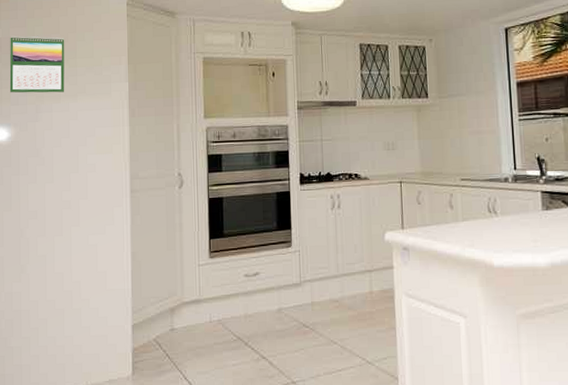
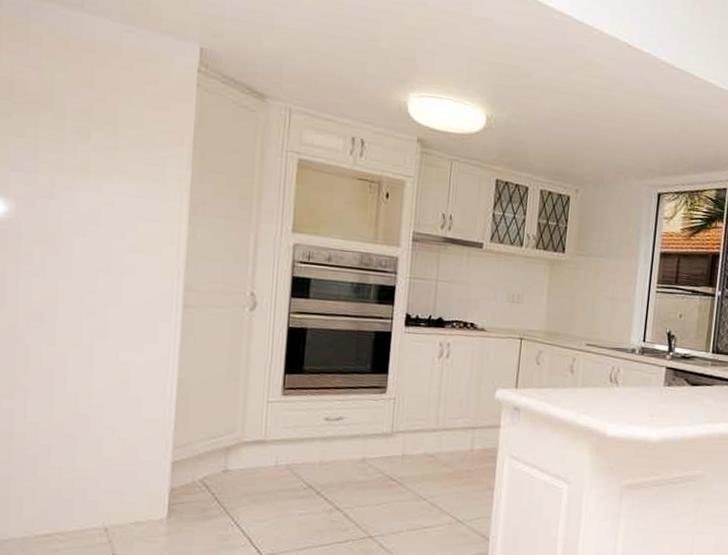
calendar: present [9,36,65,93] -> none [9,76,100,167]

